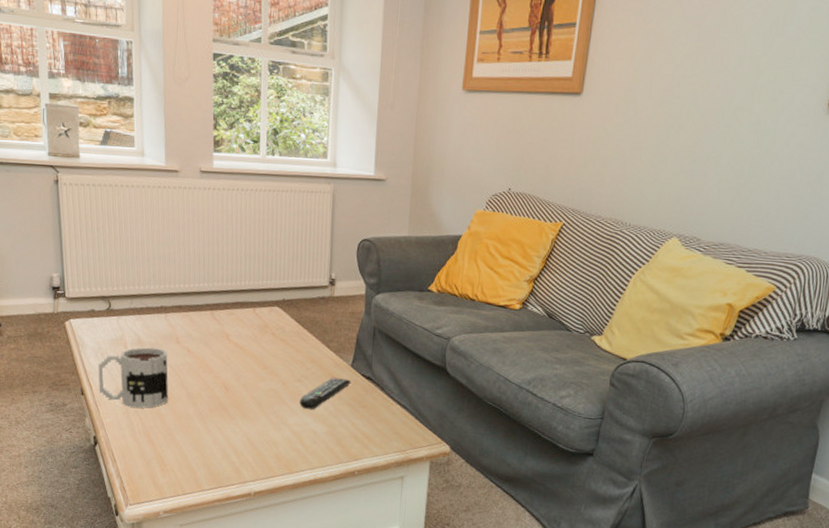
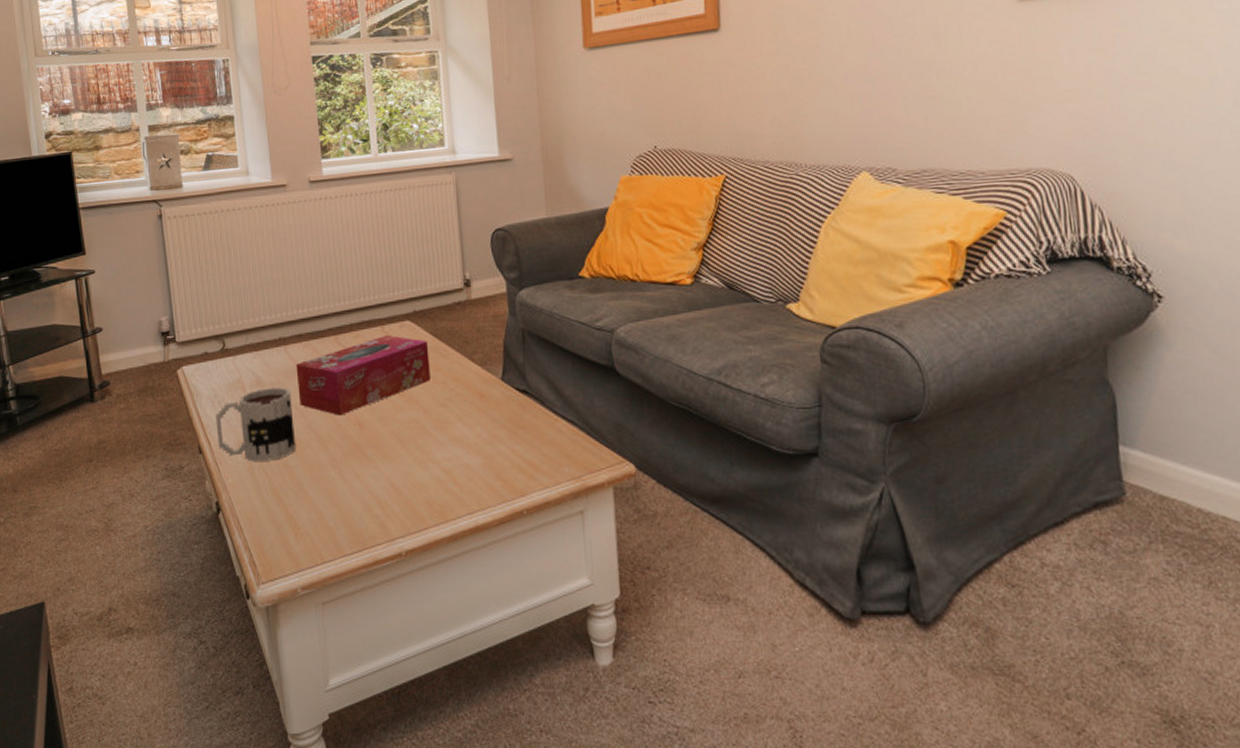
tissue box: none [173,316,293,379] -> present [296,335,431,416]
remote control: present [299,376,351,410] -> none [446,395,504,440]

